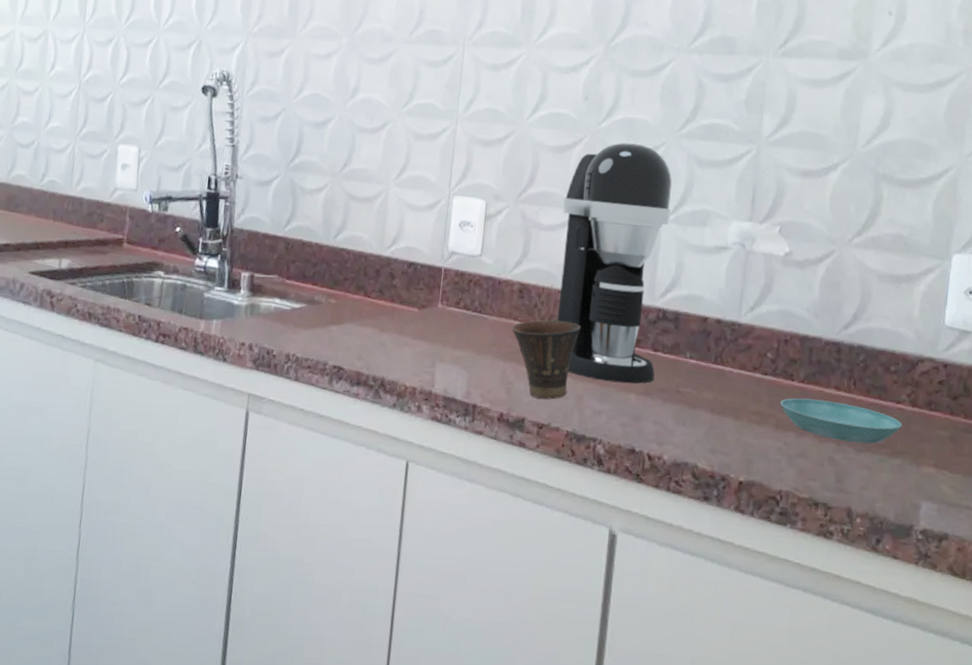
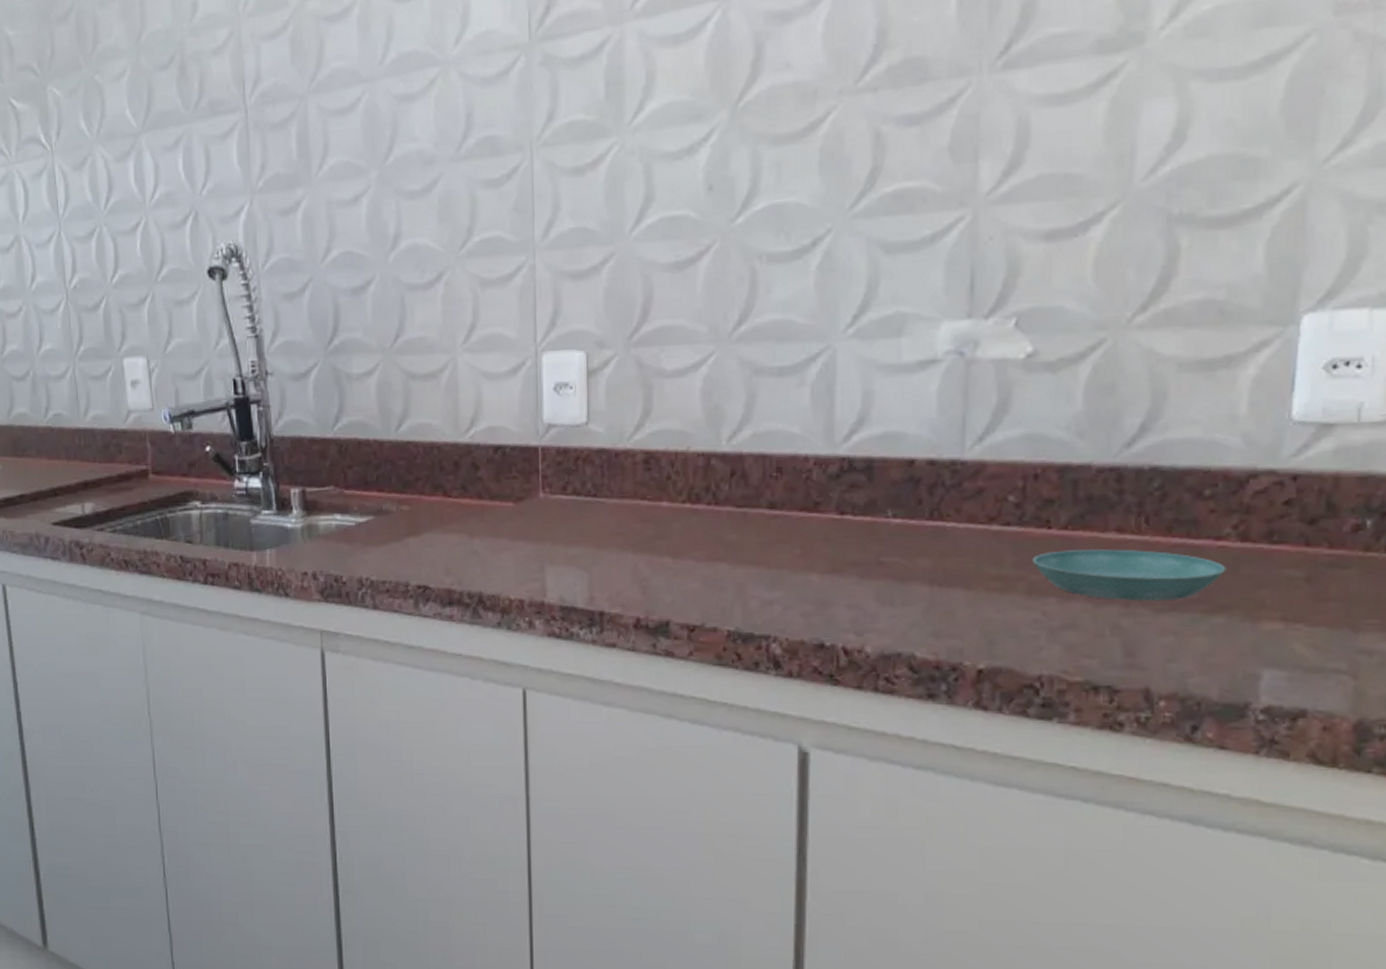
cup: present [511,320,581,400] -> none [639,492,733,594]
coffee maker: present [557,142,672,384] -> none [693,238,848,562]

